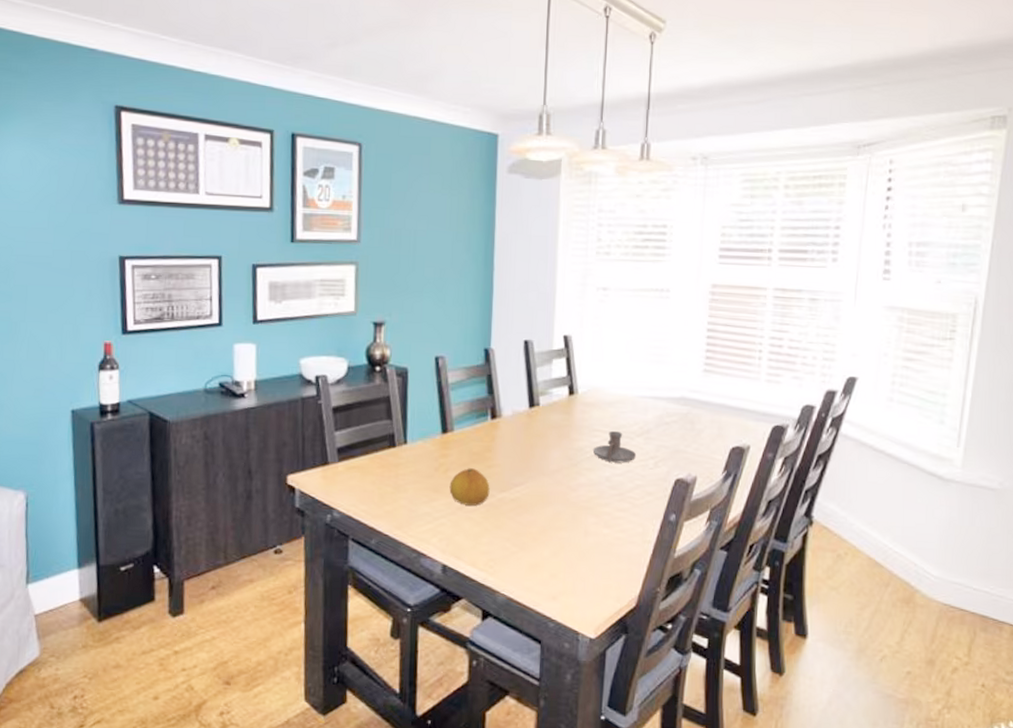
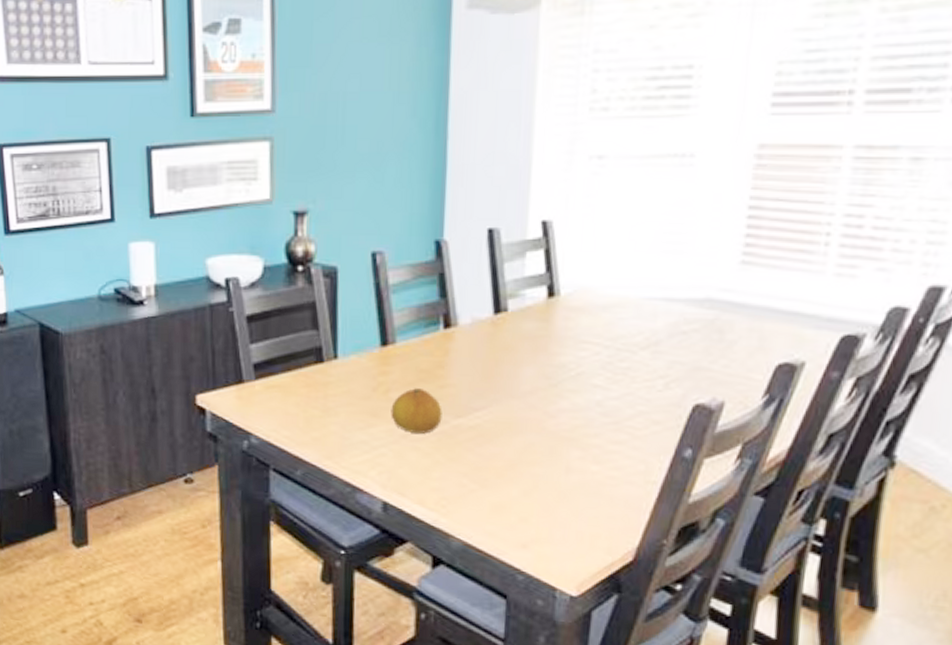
candle holder: present [592,430,637,463] -> none [579,342,640,384]

